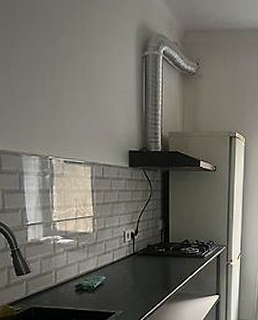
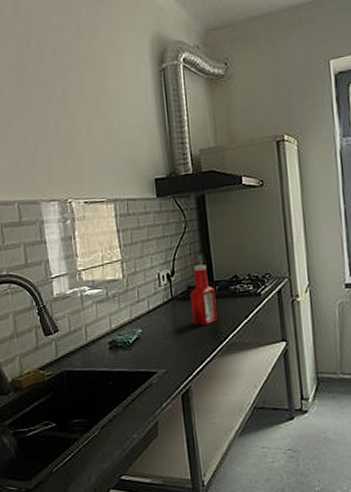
ketchup bottle: none [148,228,169,278] -> present [189,265,218,326]

